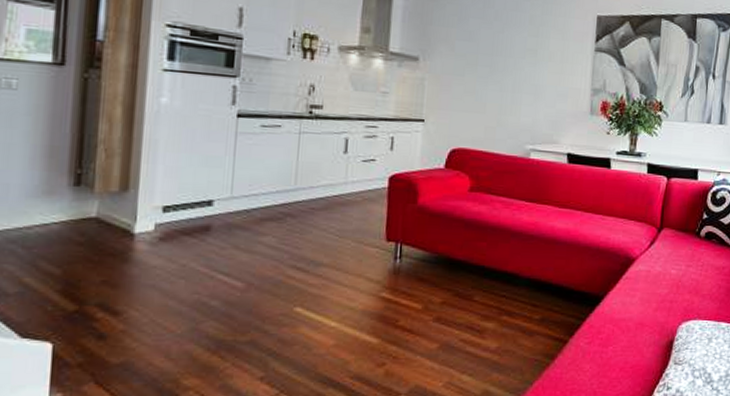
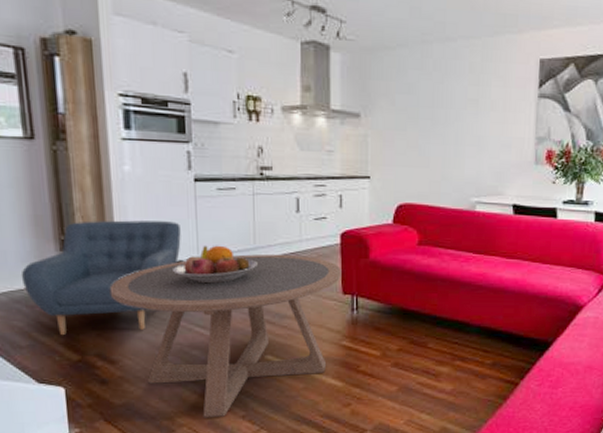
armchair: none [22,154,216,282] -> present [21,220,181,336]
coffee table: none [124,196,387,380] -> present [109,254,341,418]
fruit bowl: none [201,184,297,227] -> present [173,245,258,284]

